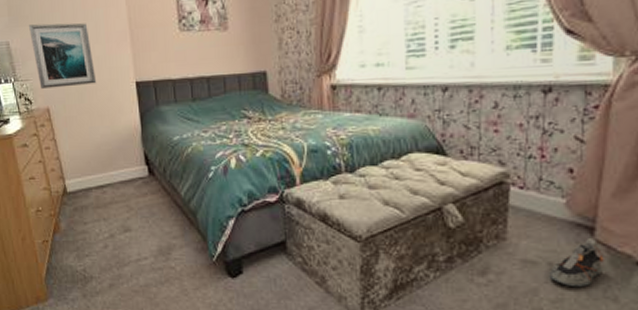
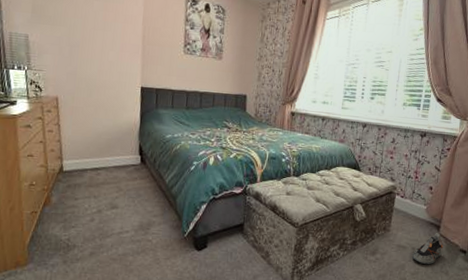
wall art: present [29,23,97,89] -> none [50,24,107,83]

